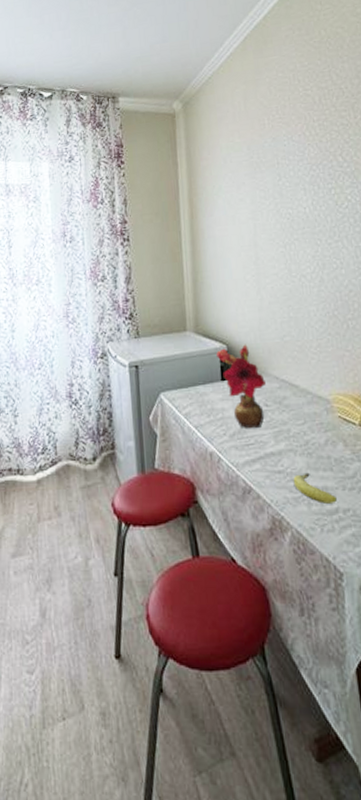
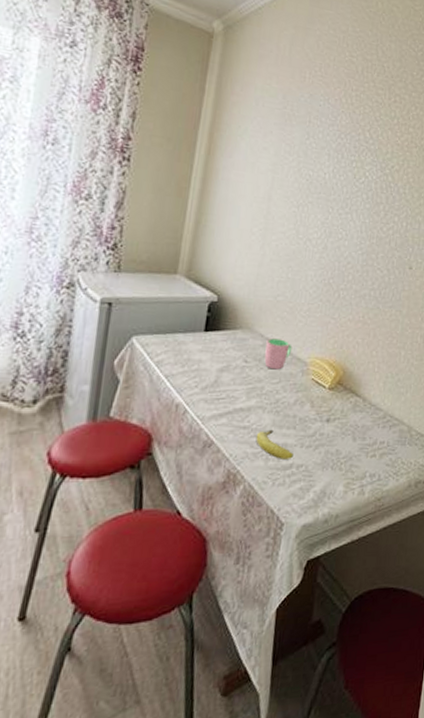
flower: present [216,344,266,429] -> none [205,297,250,384]
cup: none [282,379,311,411] -> present [264,338,292,370]

